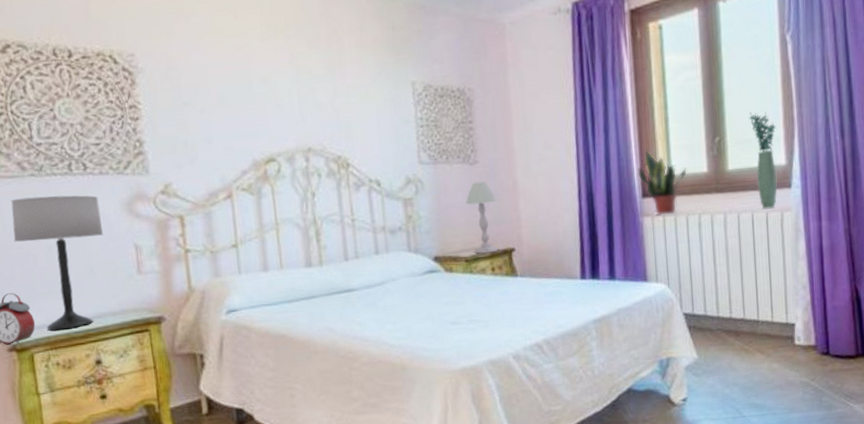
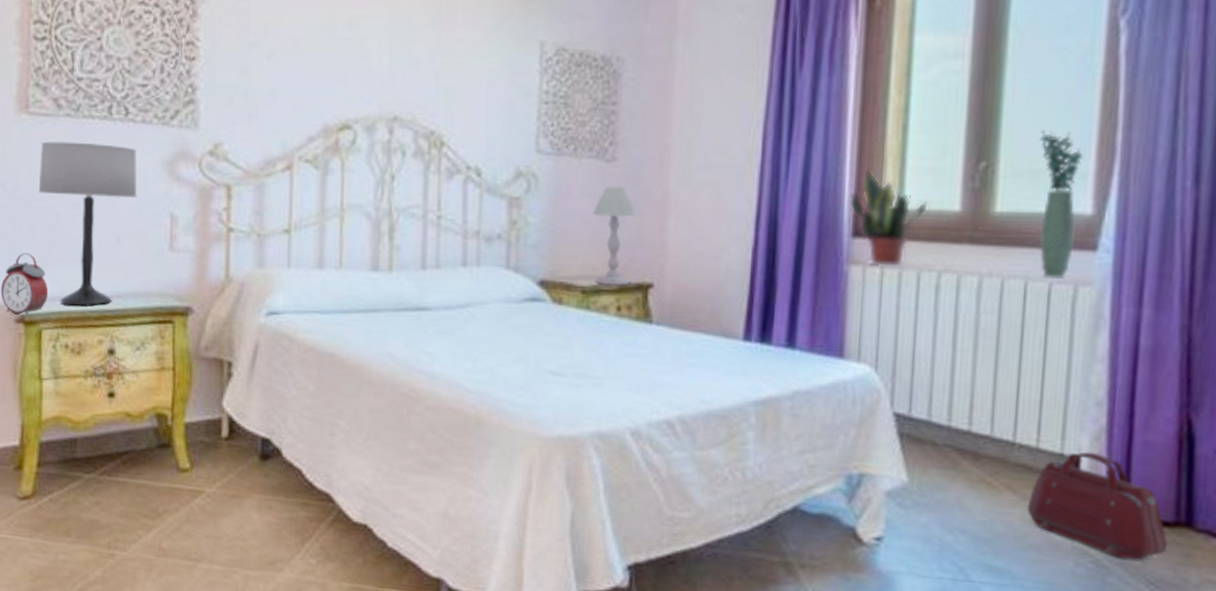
handbag: none [771,318,853,384] -> present [1026,451,1167,560]

